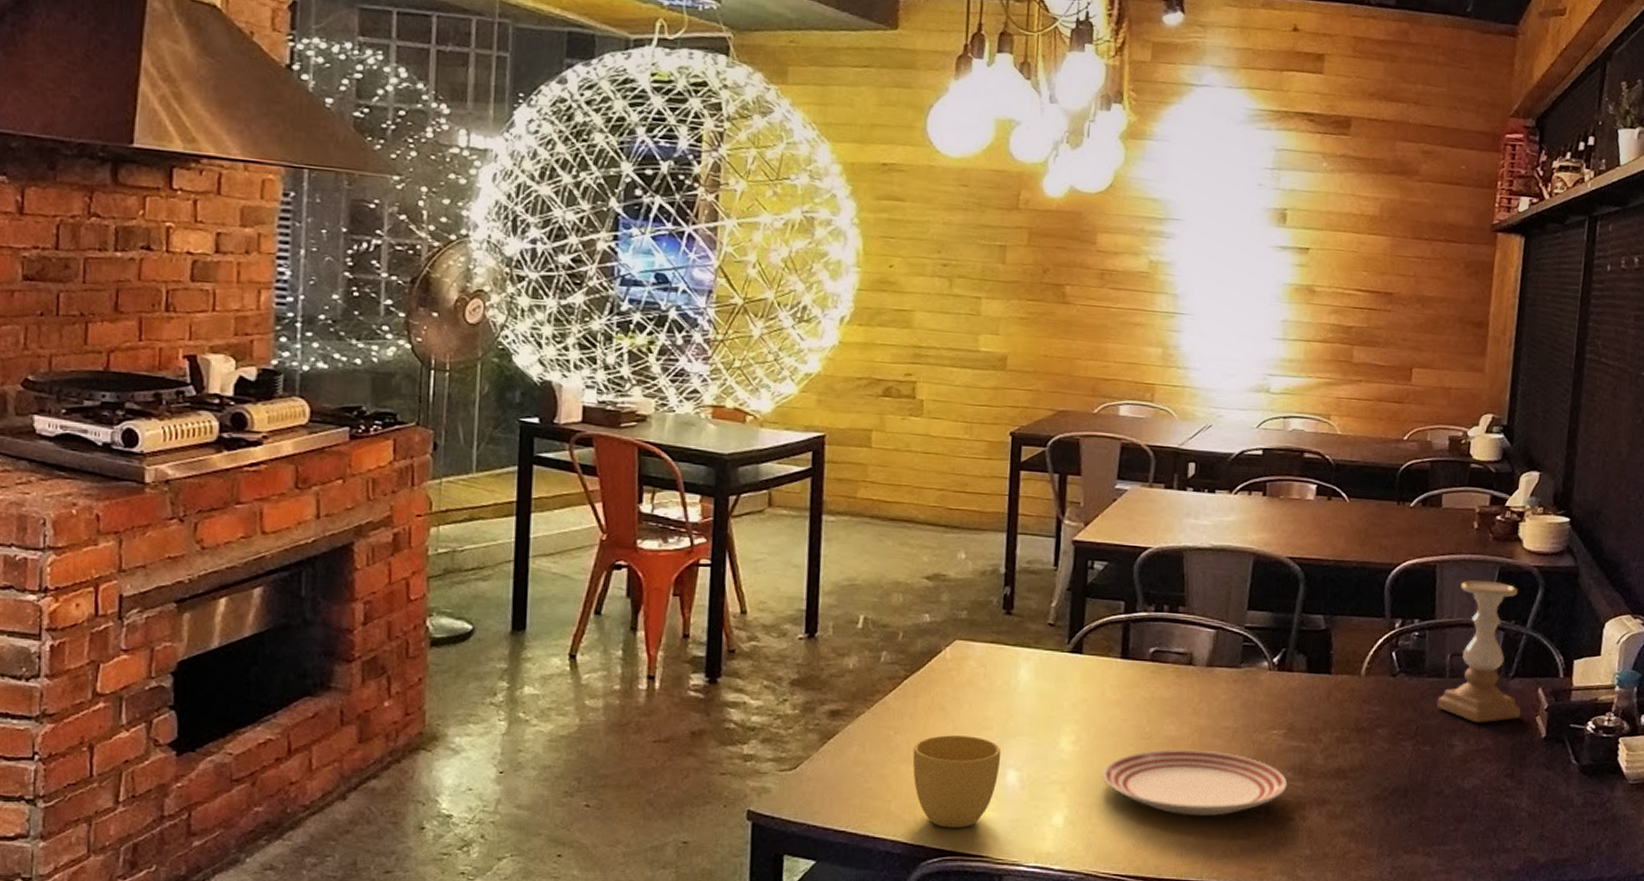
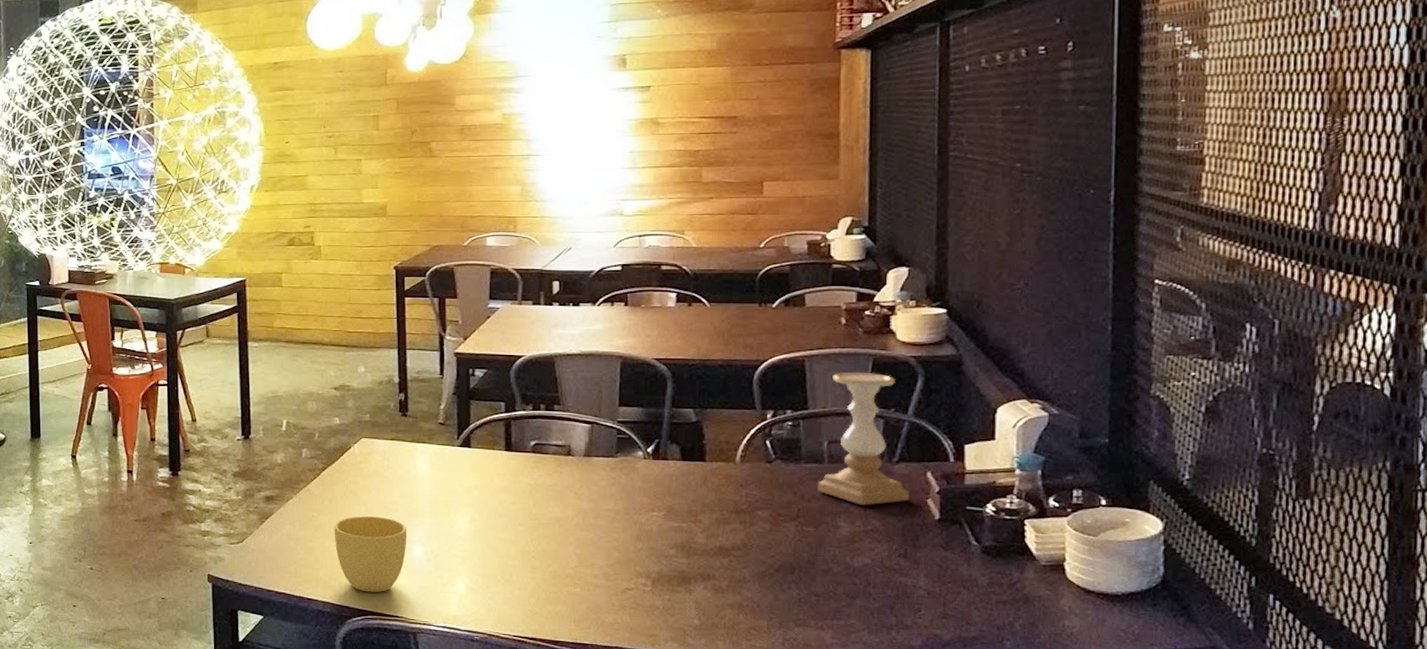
dinner plate: present [1101,749,1288,816] -> none [495,528,671,587]

